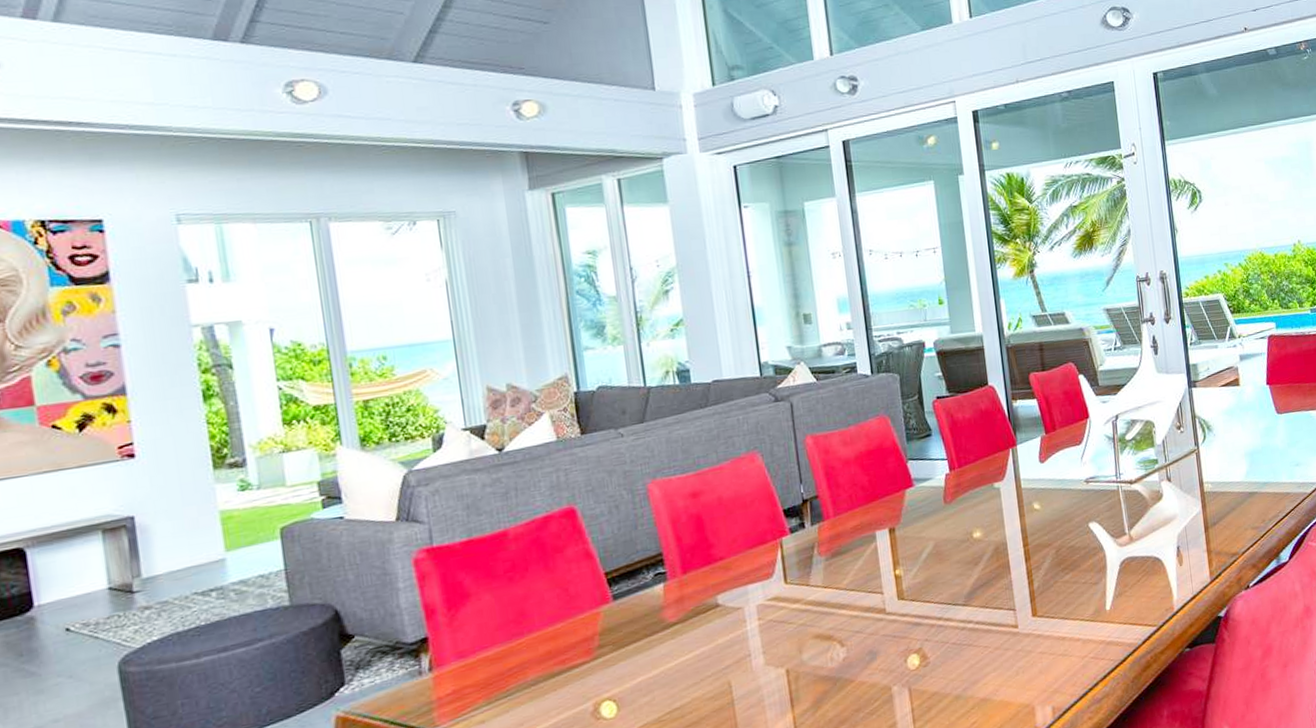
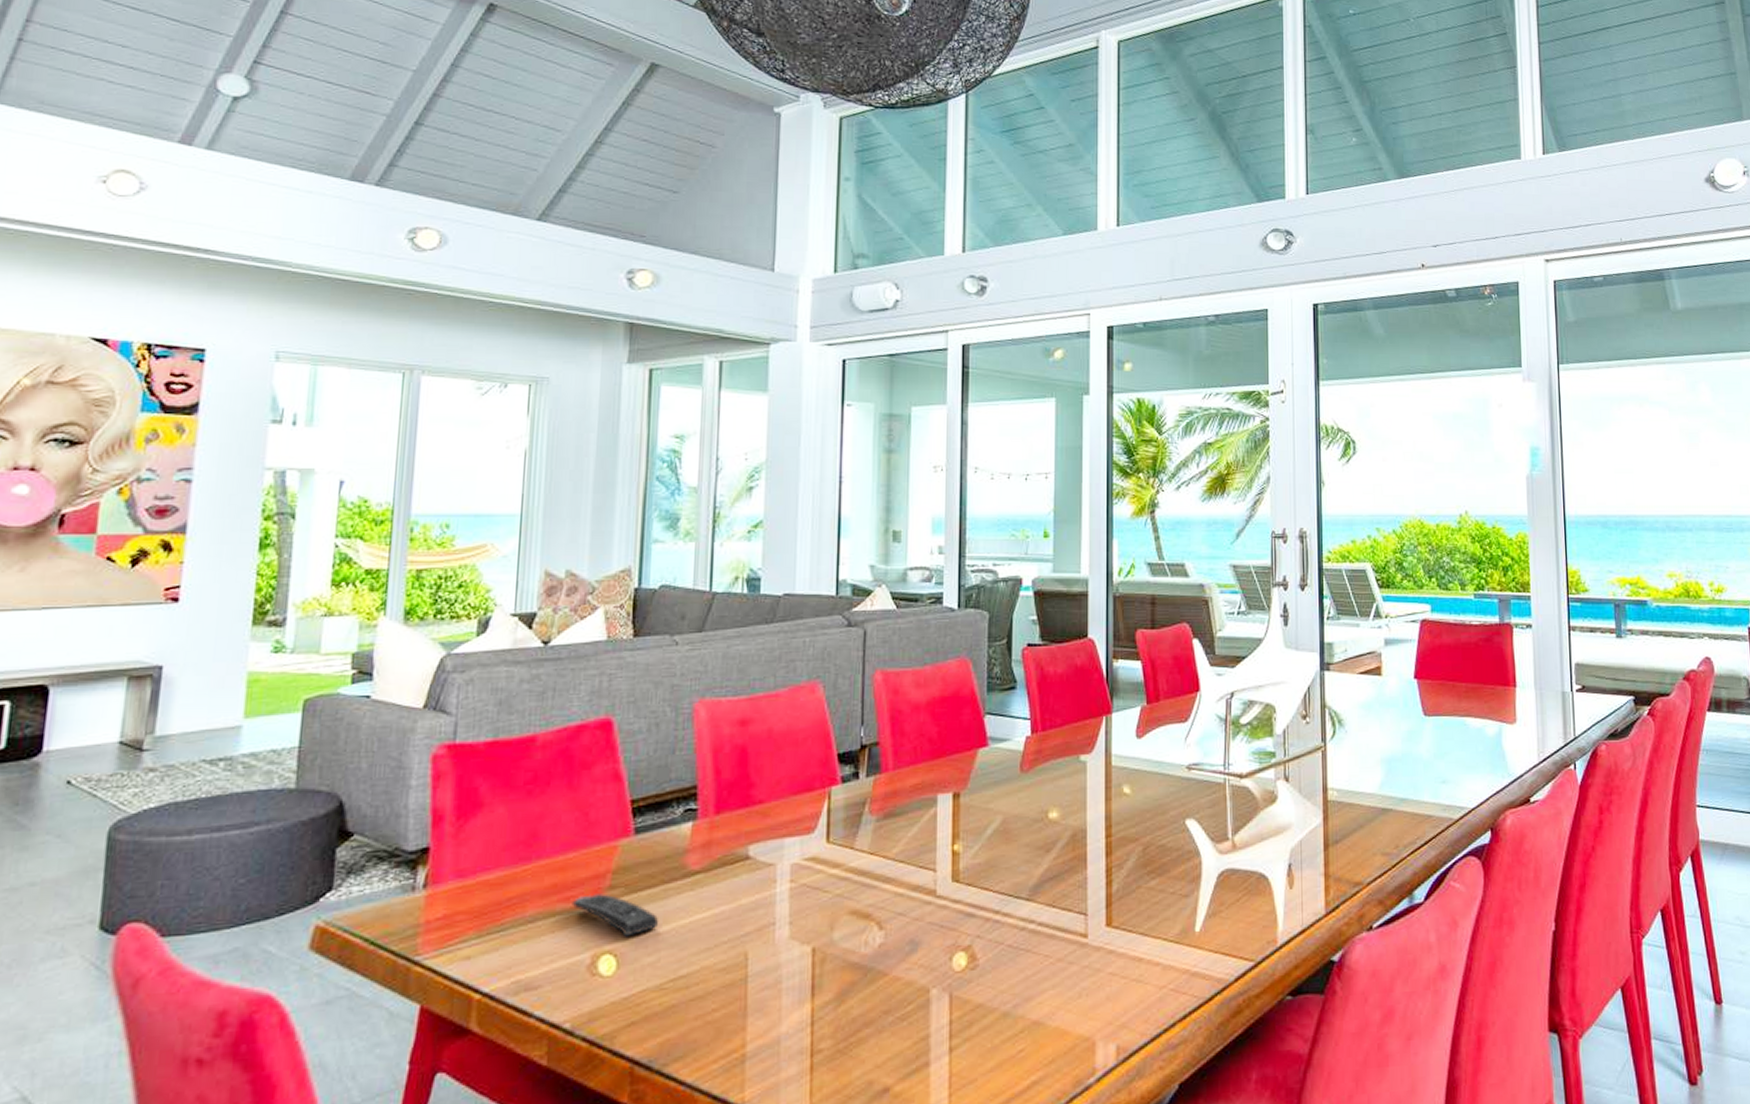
remote control: none [567,653,649,685] -> present [572,894,659,937]

